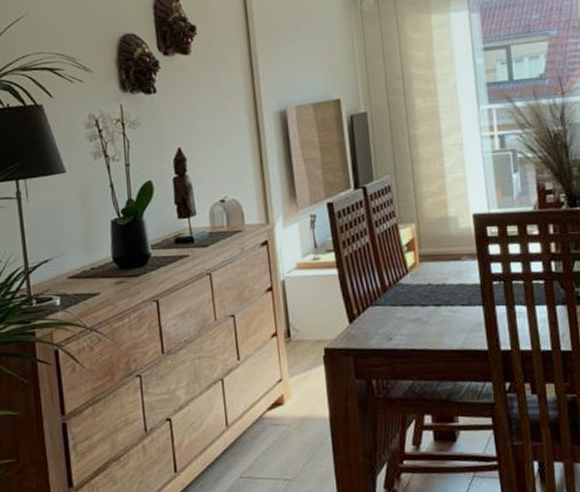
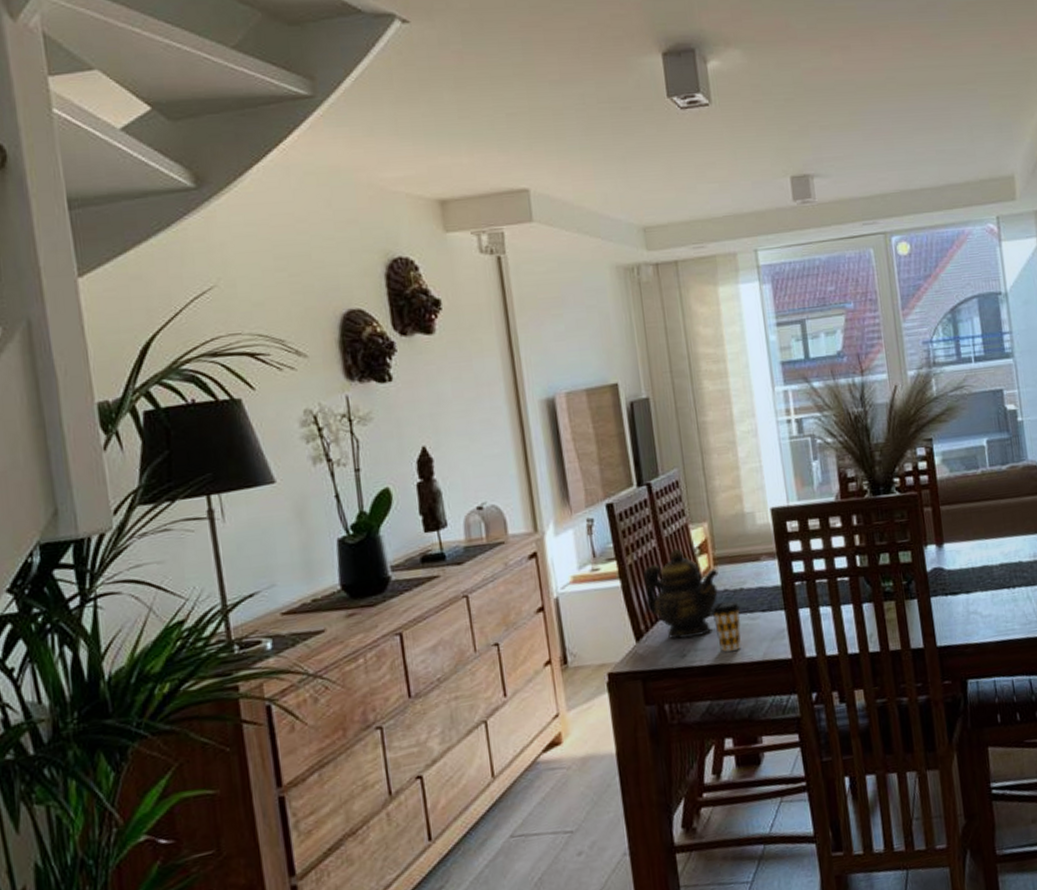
teapot: none [357,245,424,324] -> present [643,549,719,639]
coffee cup: none [416,294,443,340] -> present [711,601,741,652]

